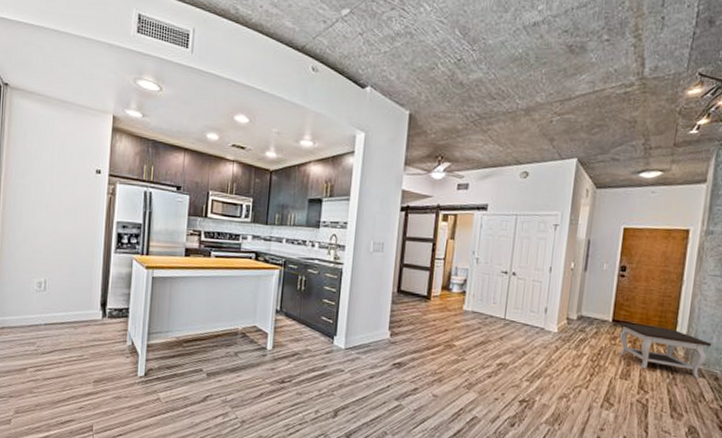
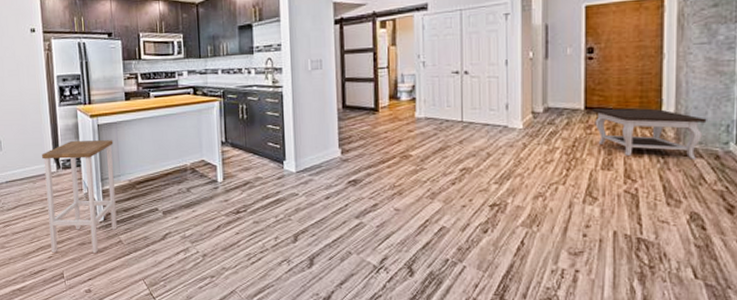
bar stool: none [83,290,166,409] -> present [42,140,118,254]

